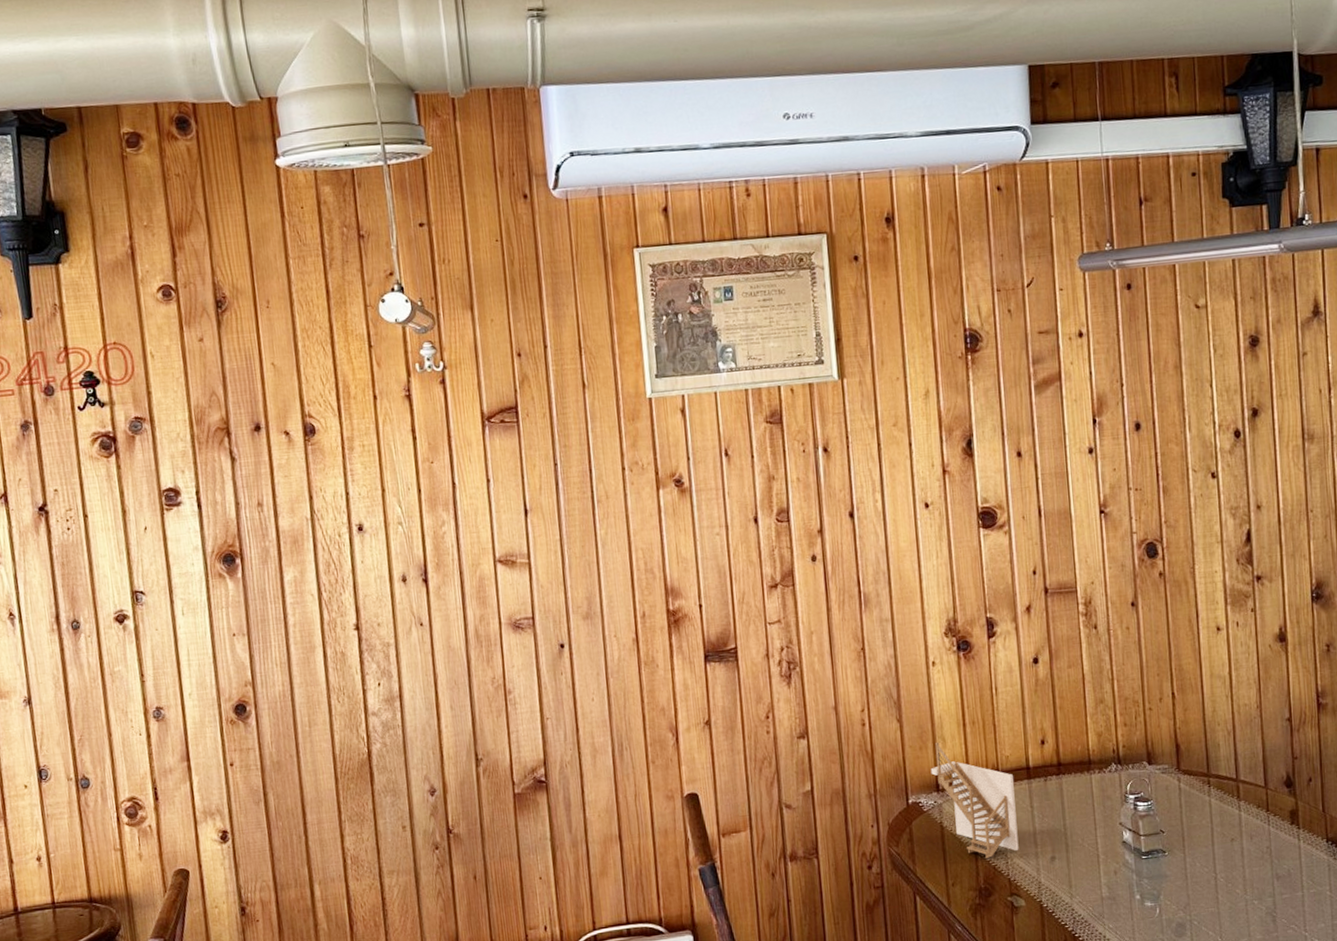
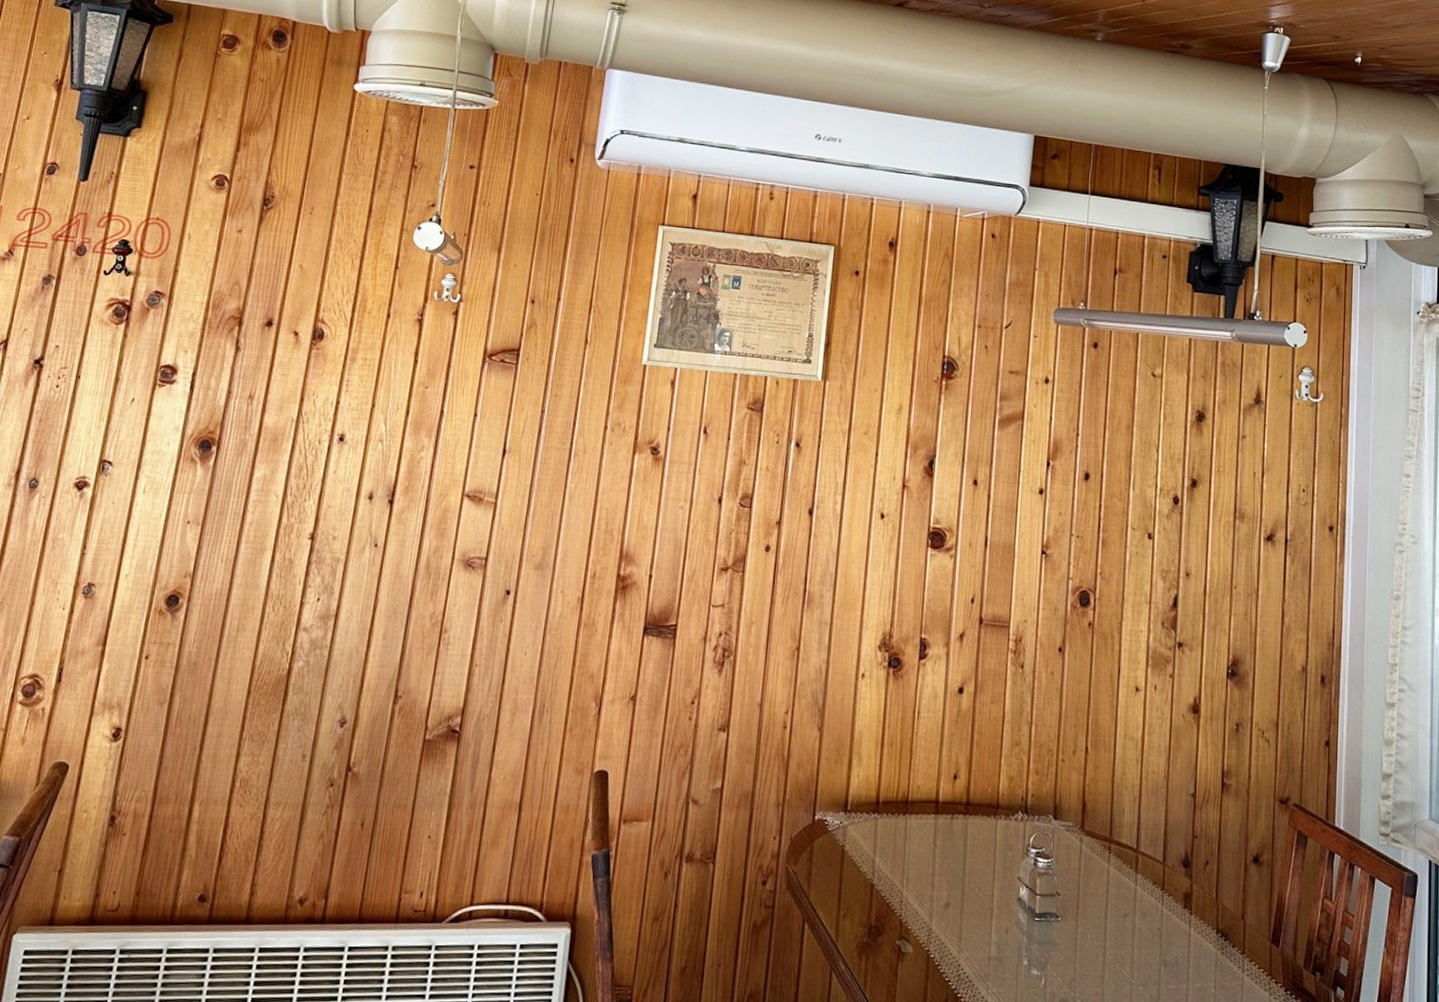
napkin holder: present [930,742,1019,858] -> none [841,758,921,893]

